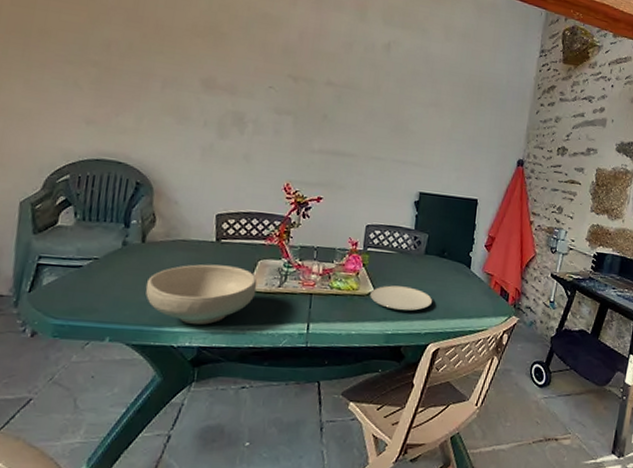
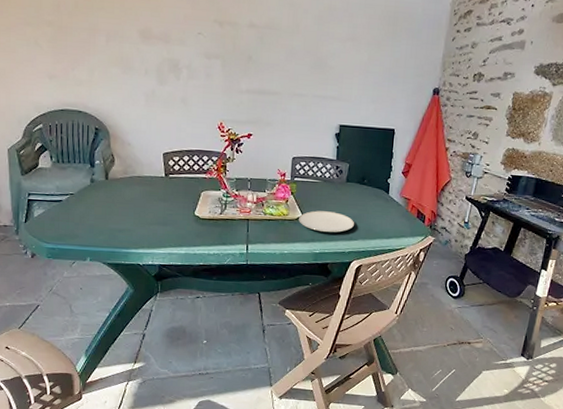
bowl: present [145,264,258,325] -> none [113,196,202,247]

